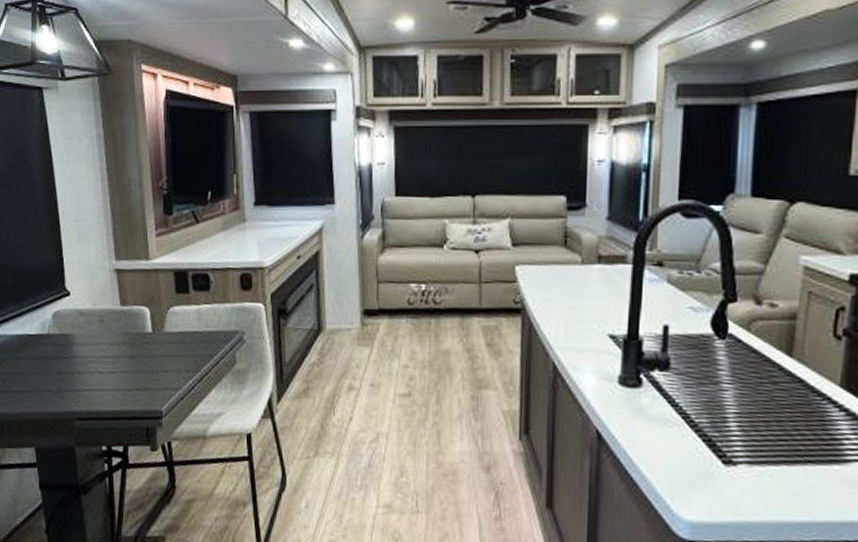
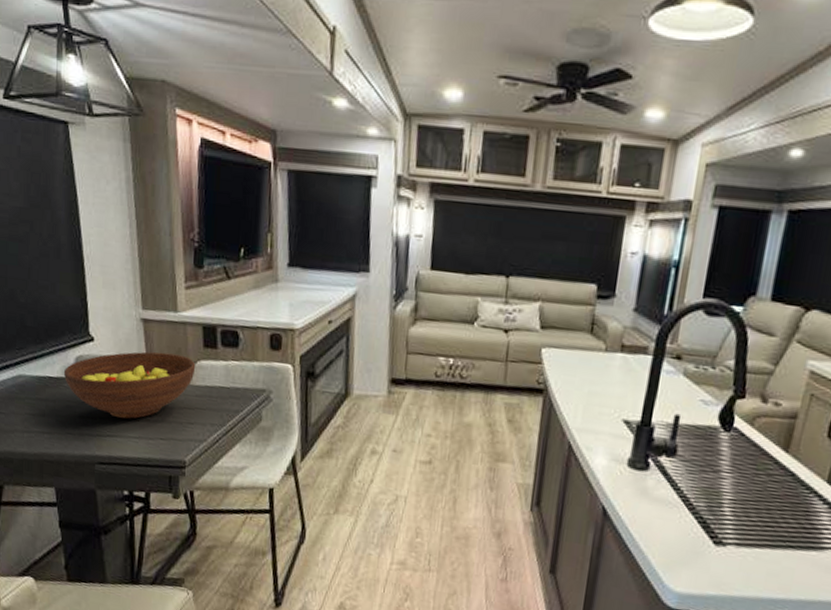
fruit bowl: none [41,301,169,372] -> present [63,351,196,419]

